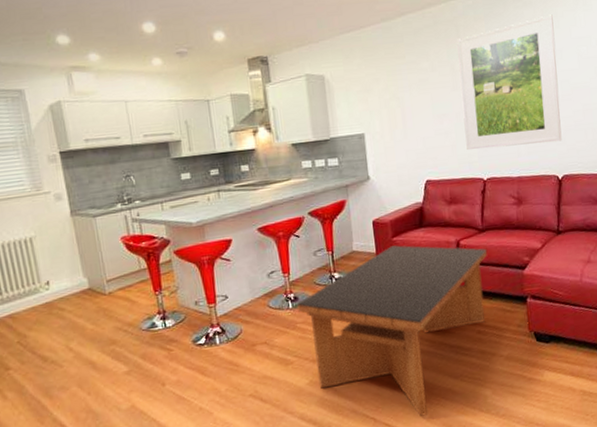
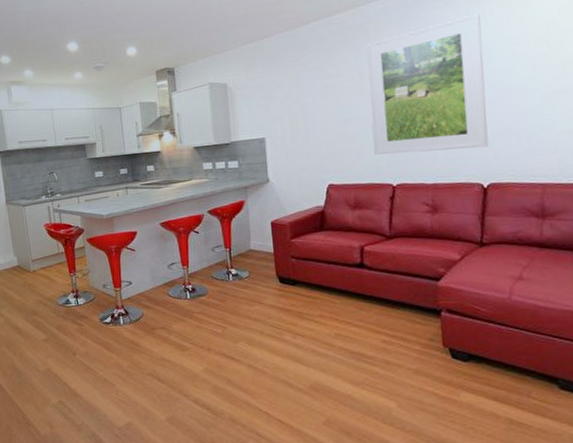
coffee table: present [297,245,488,416] -> none [195,247,396,418]

